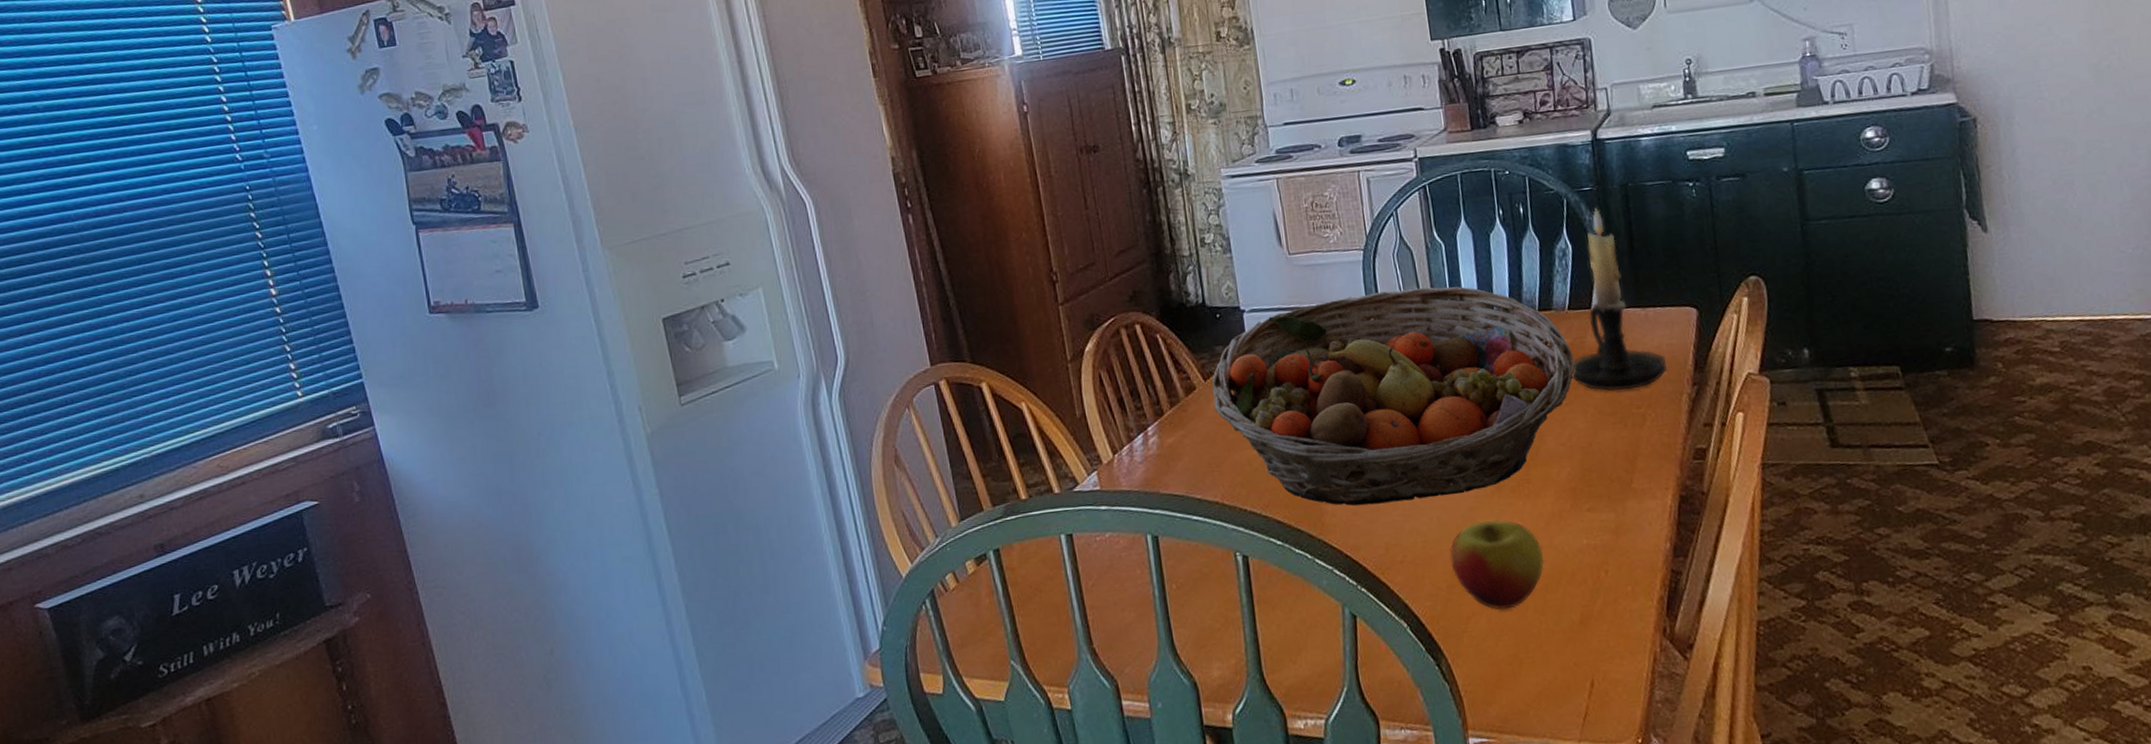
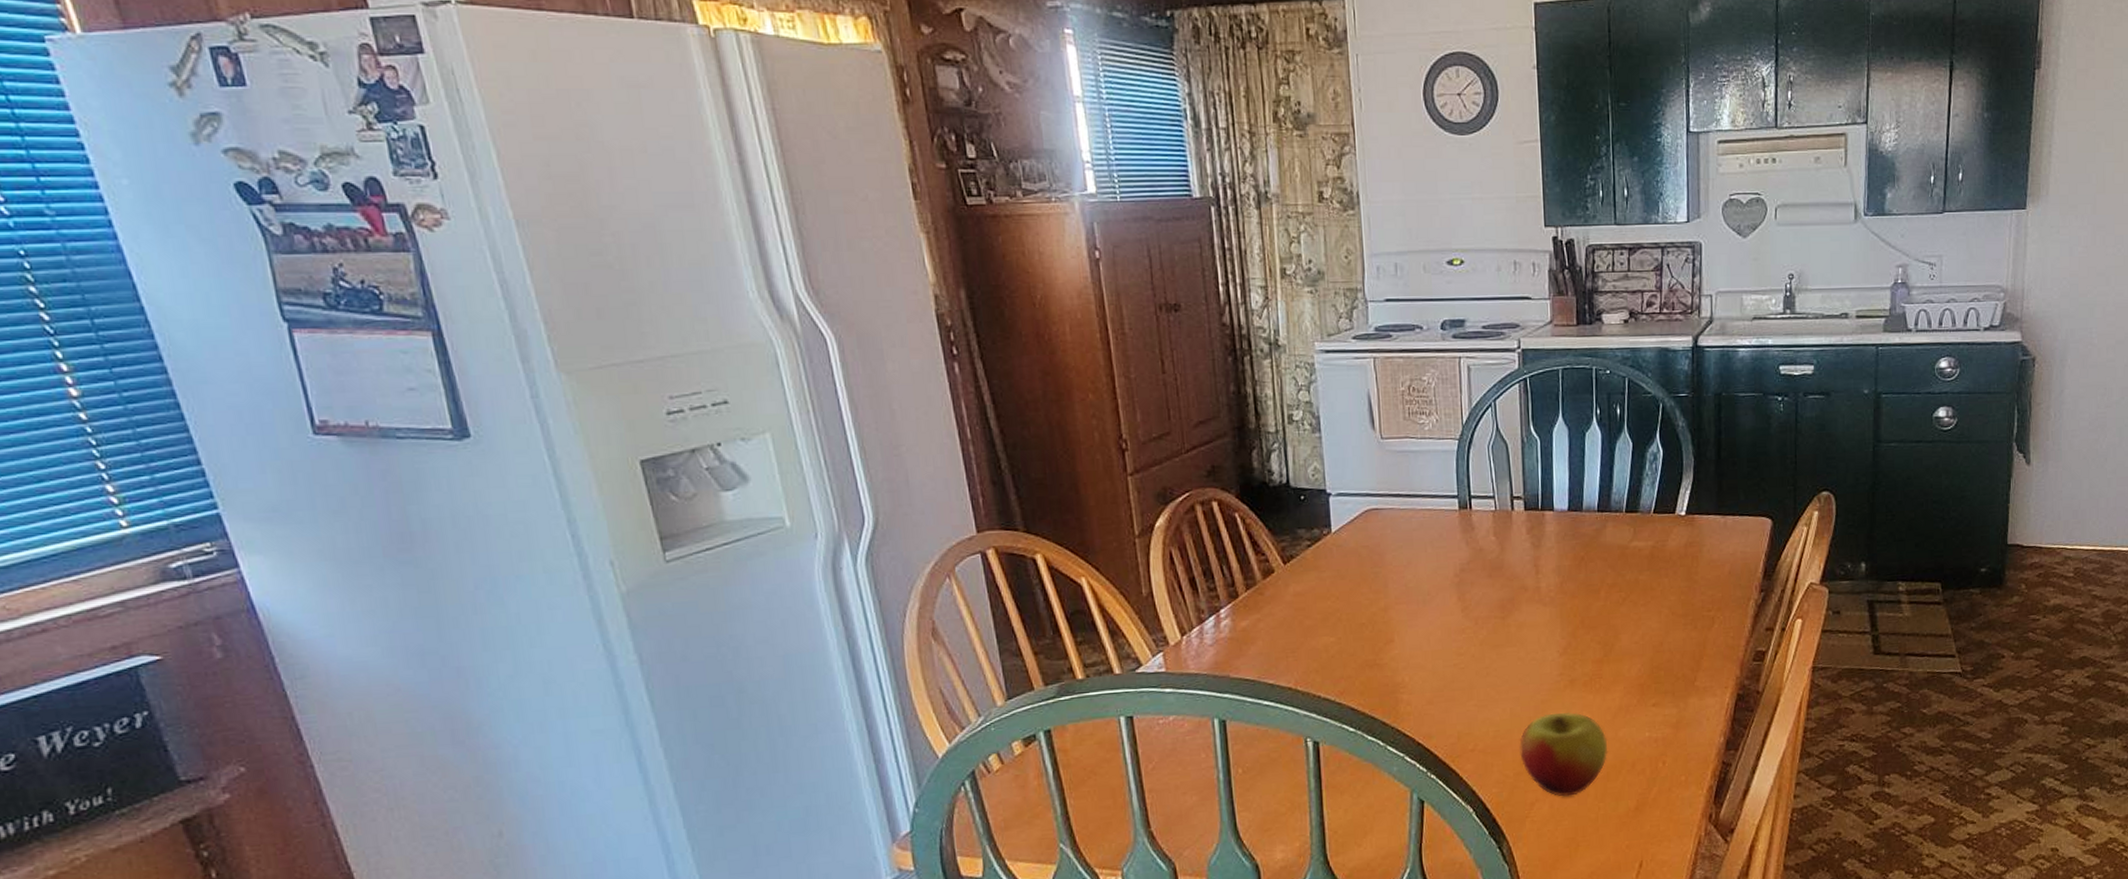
fruit basket: present [1211,286,1575,506] -> none [1291,481,1654,696]
candle holder: present [1571,207,1667,391] -> none [1650,414,1738,594]

